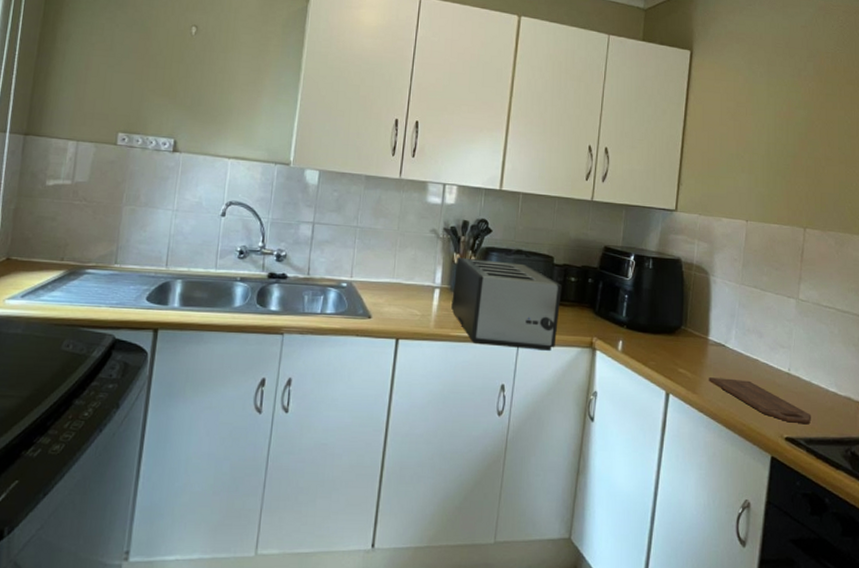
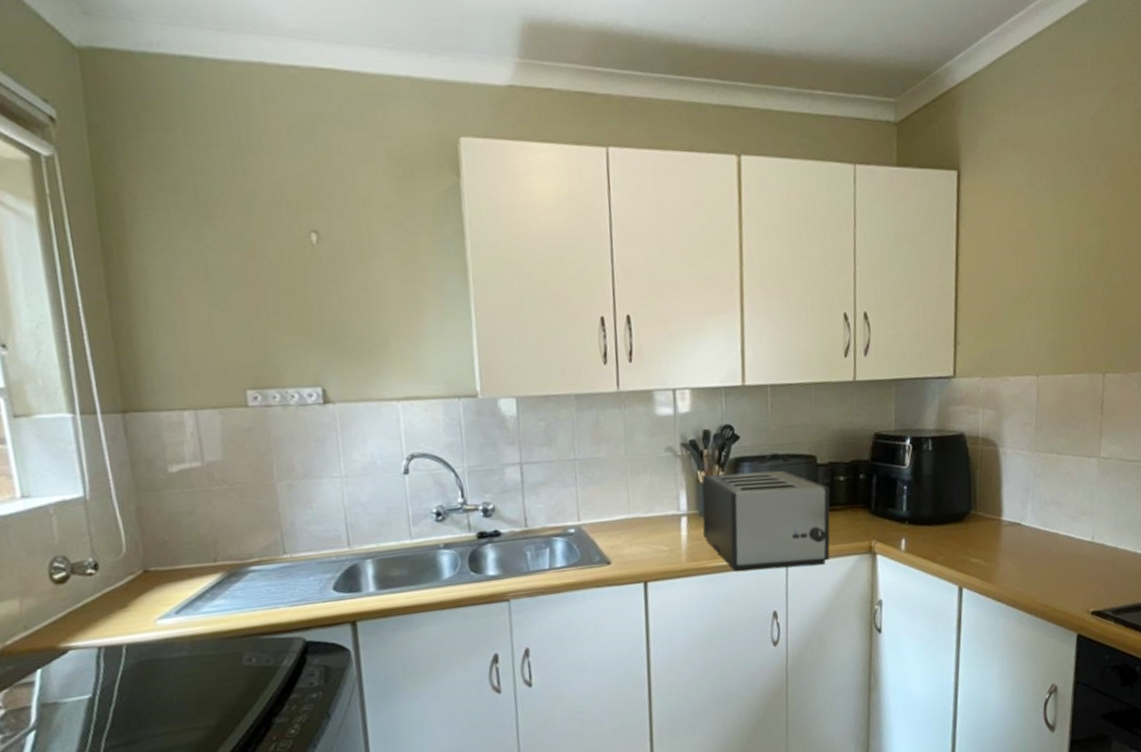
cutting board: present [708,377,812,424] -> none [1004,558,1119,595]

